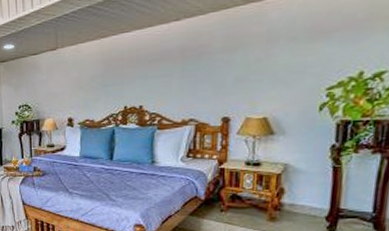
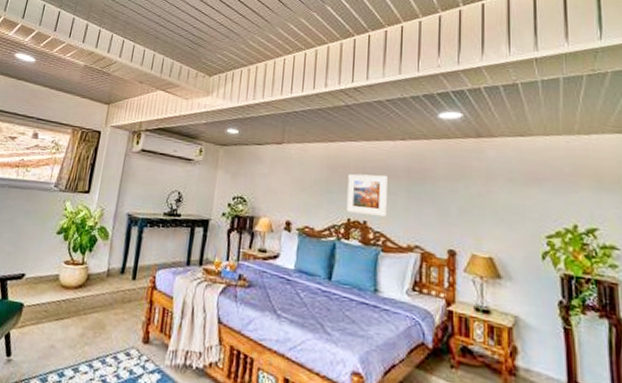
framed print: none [123,59,162,101] -> present [346,173,387,217]

